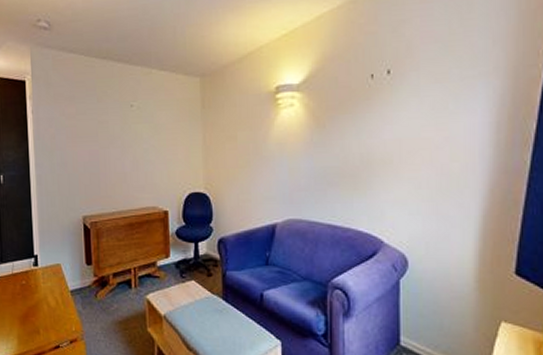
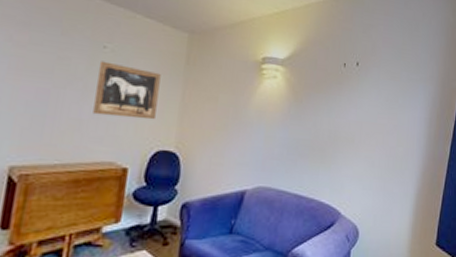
wall art: none [130,118,183,167] -> present [93,61,161,120]

